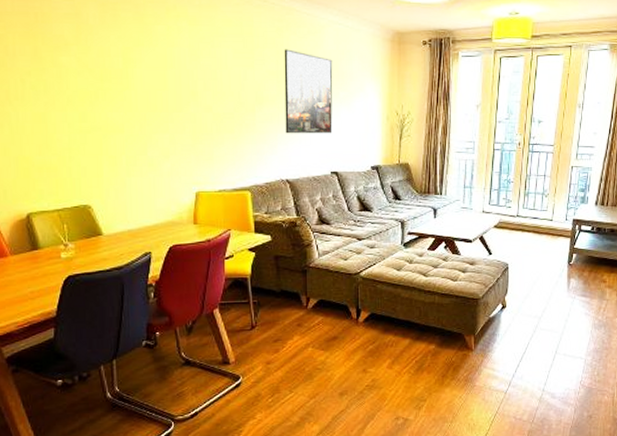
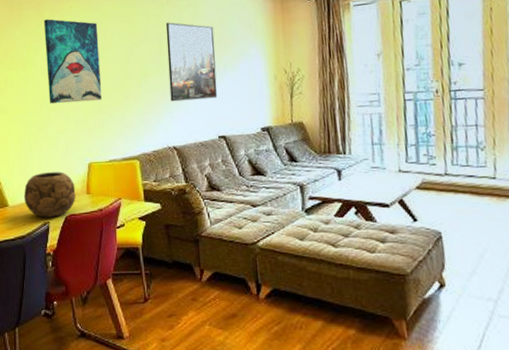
decorative bowl: none [120,200,182,248] -> present [23,172,76,218]
wall art: none [145,26,213,126] -> present [44,19,102,104]

